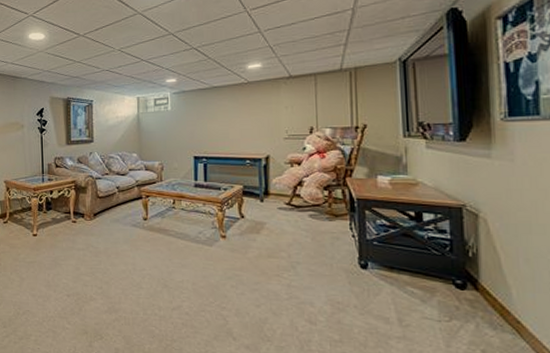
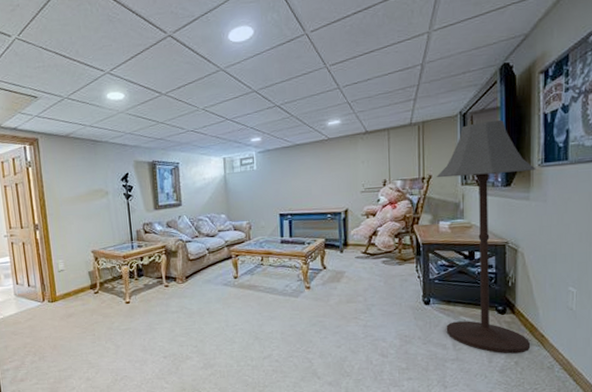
floor lamp: none [372,67,503,341] -> present [436,119,536,354]

